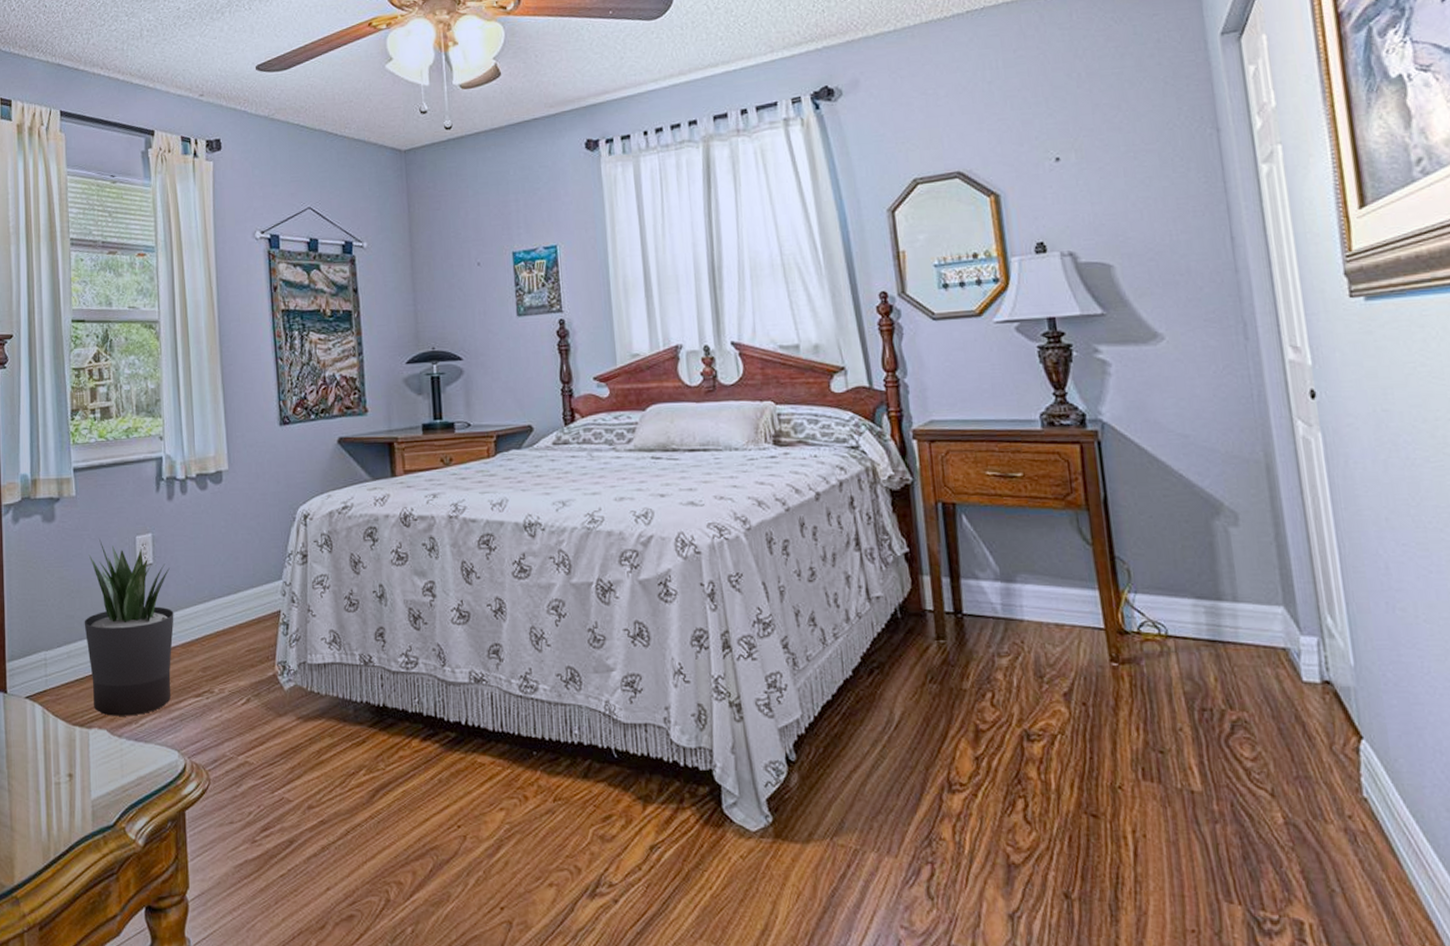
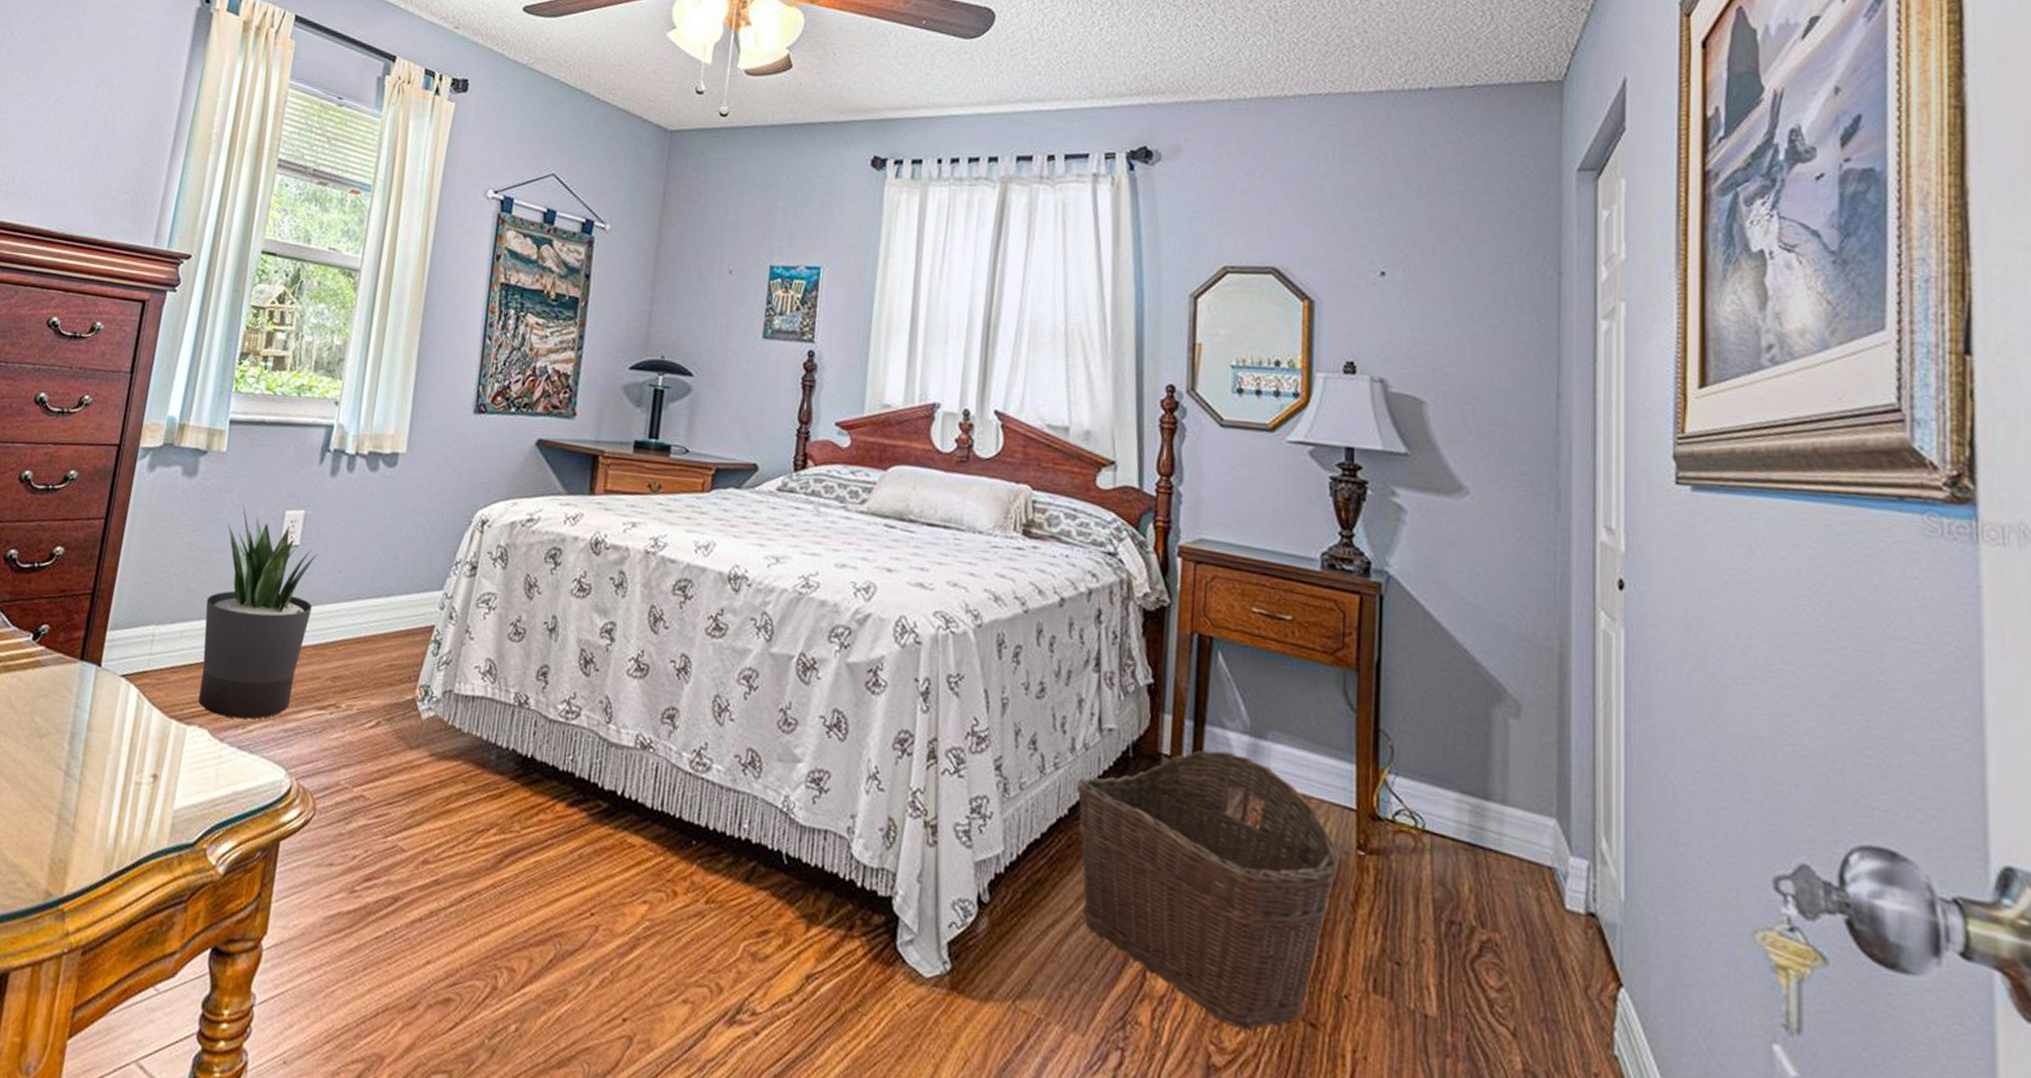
wicker basket: none [855,598,1096,830] -> present [1075,749,1338,1031]

